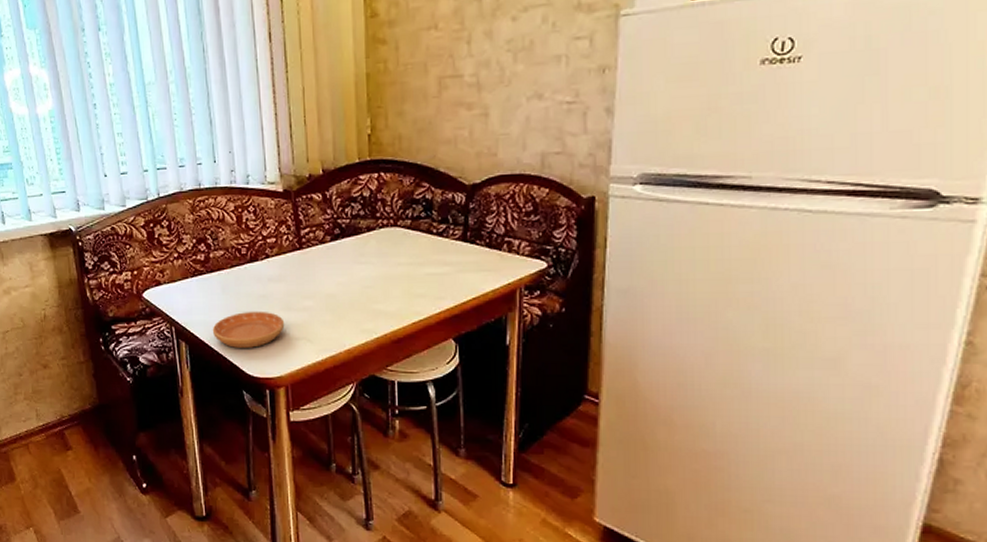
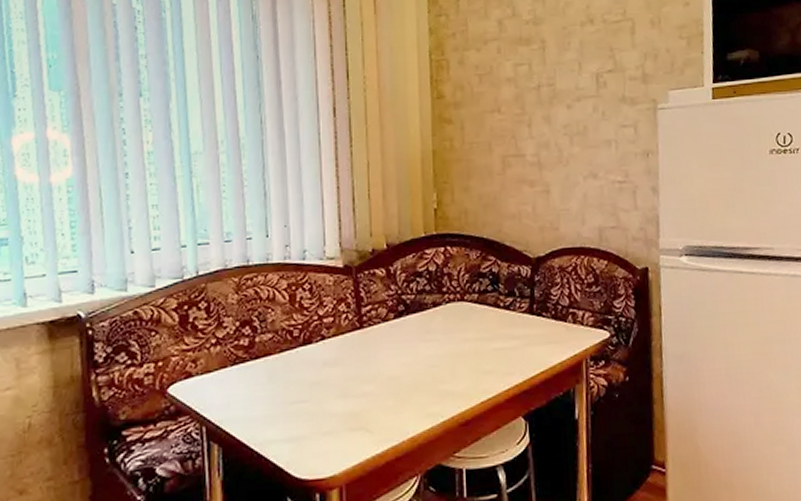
saucer: present [212,311,285,348] -> none [253,400,341,446]

